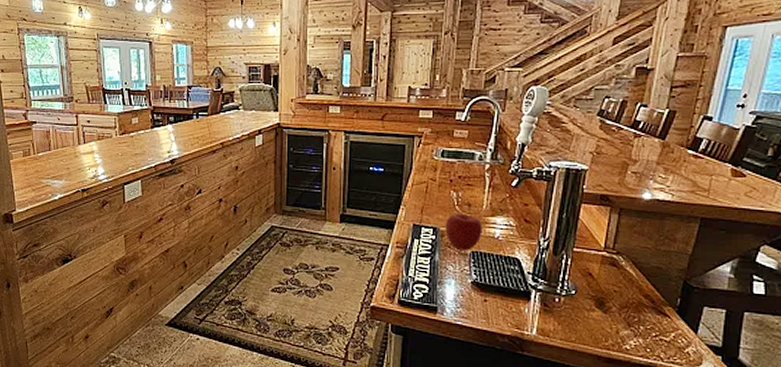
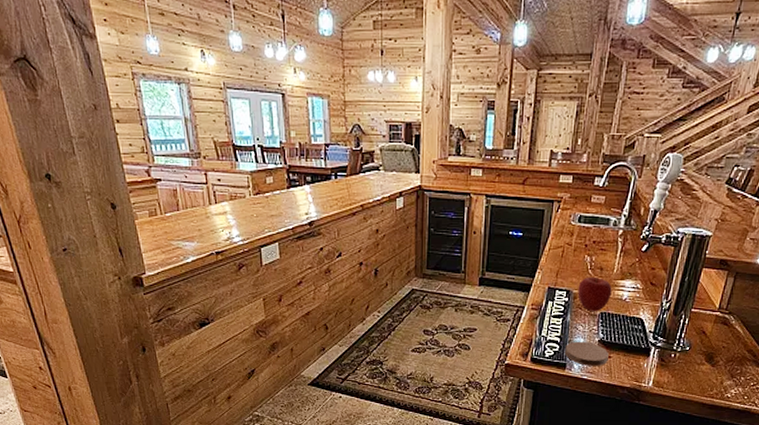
coaster: none [435,282,484,310] -> present [565,341,609,366]

